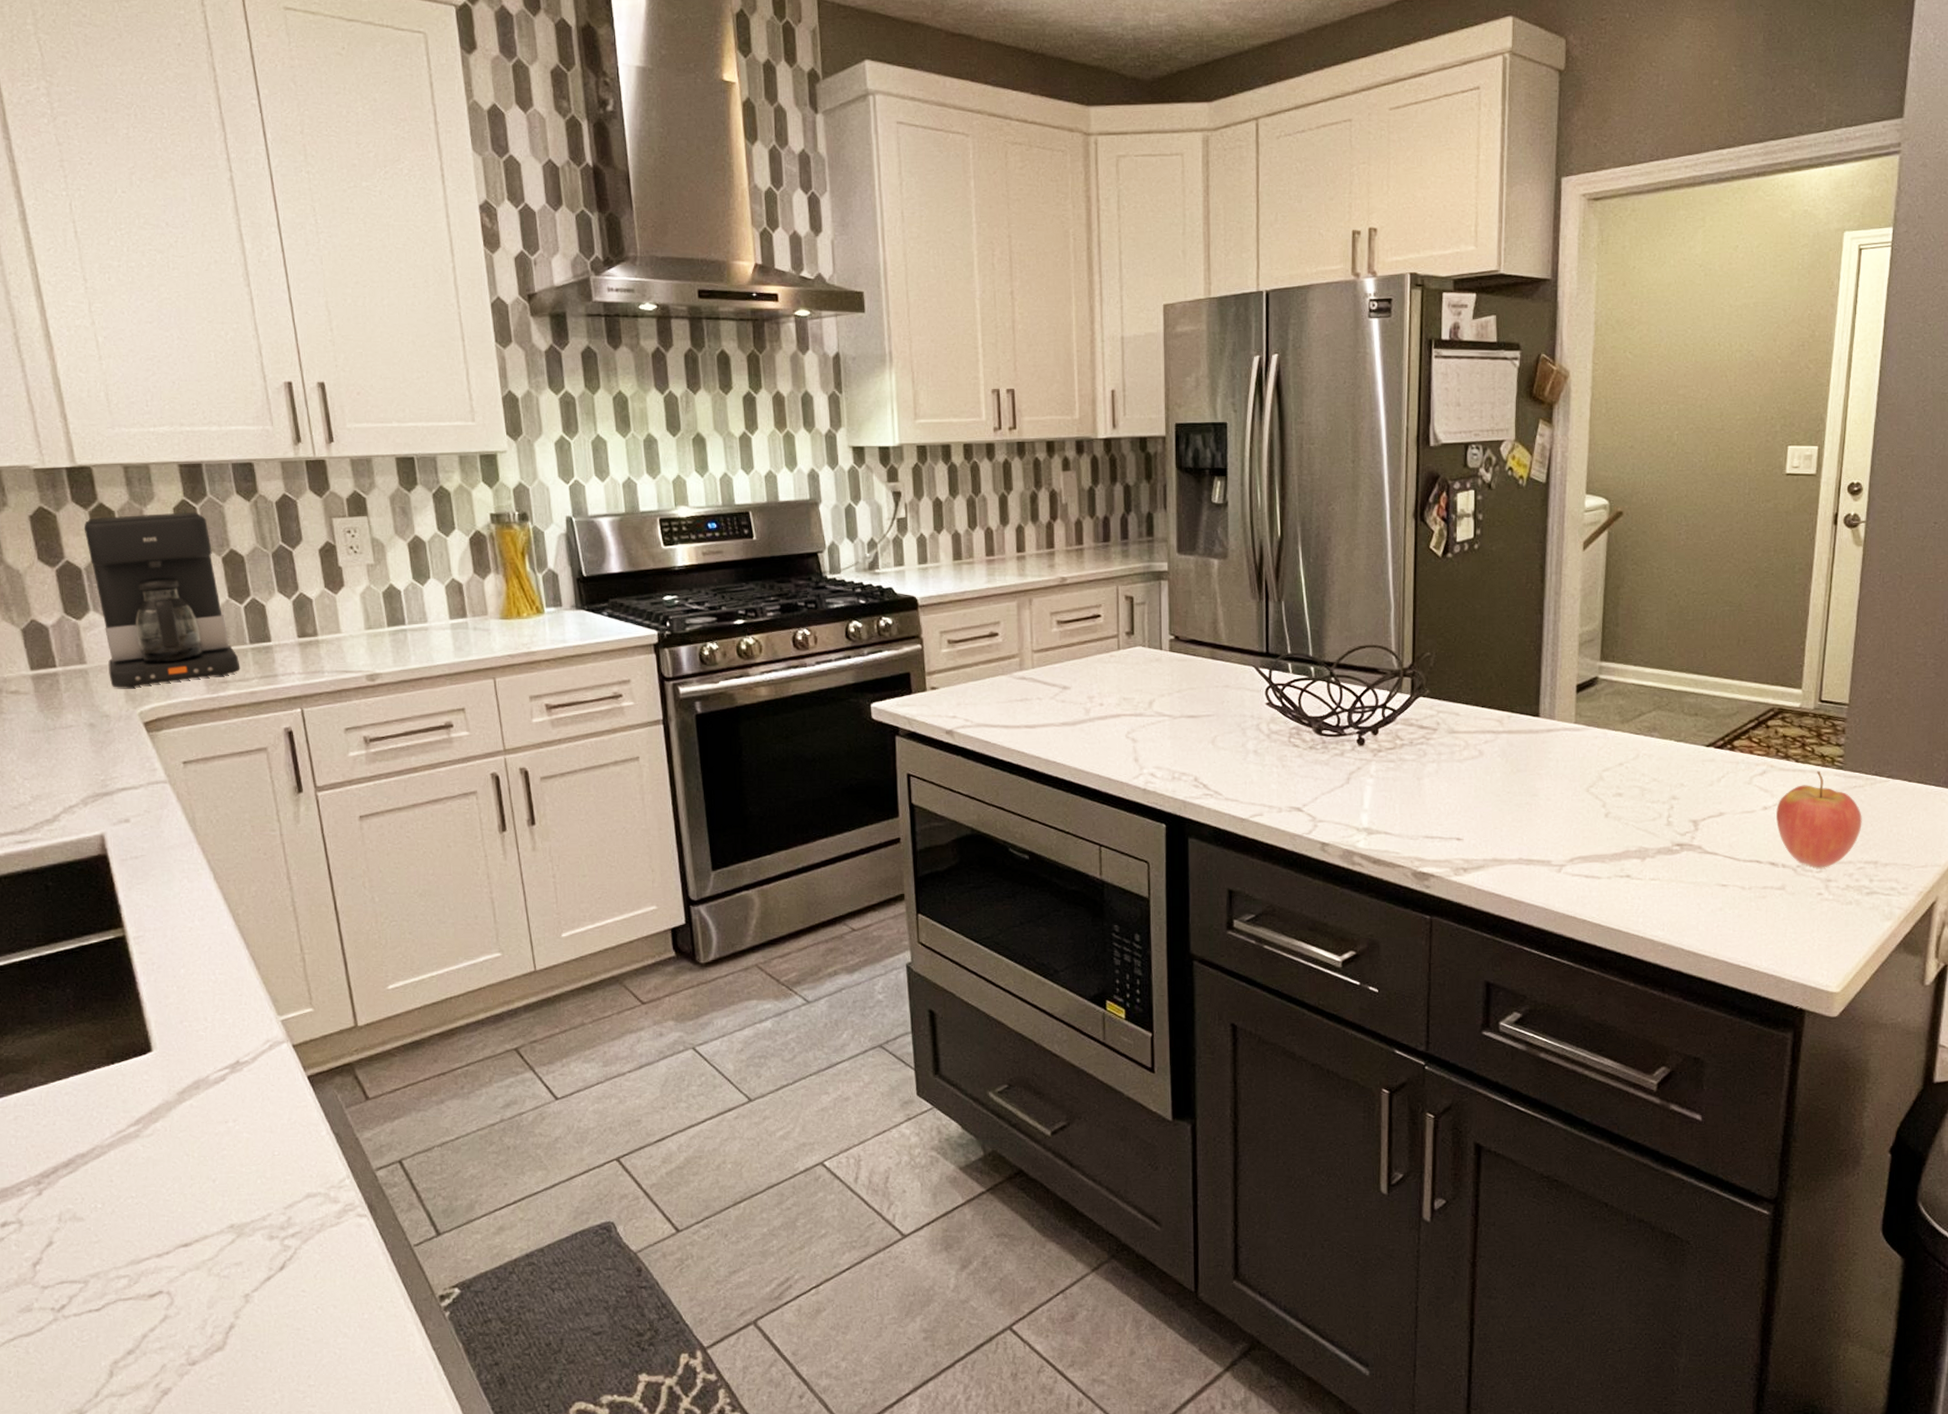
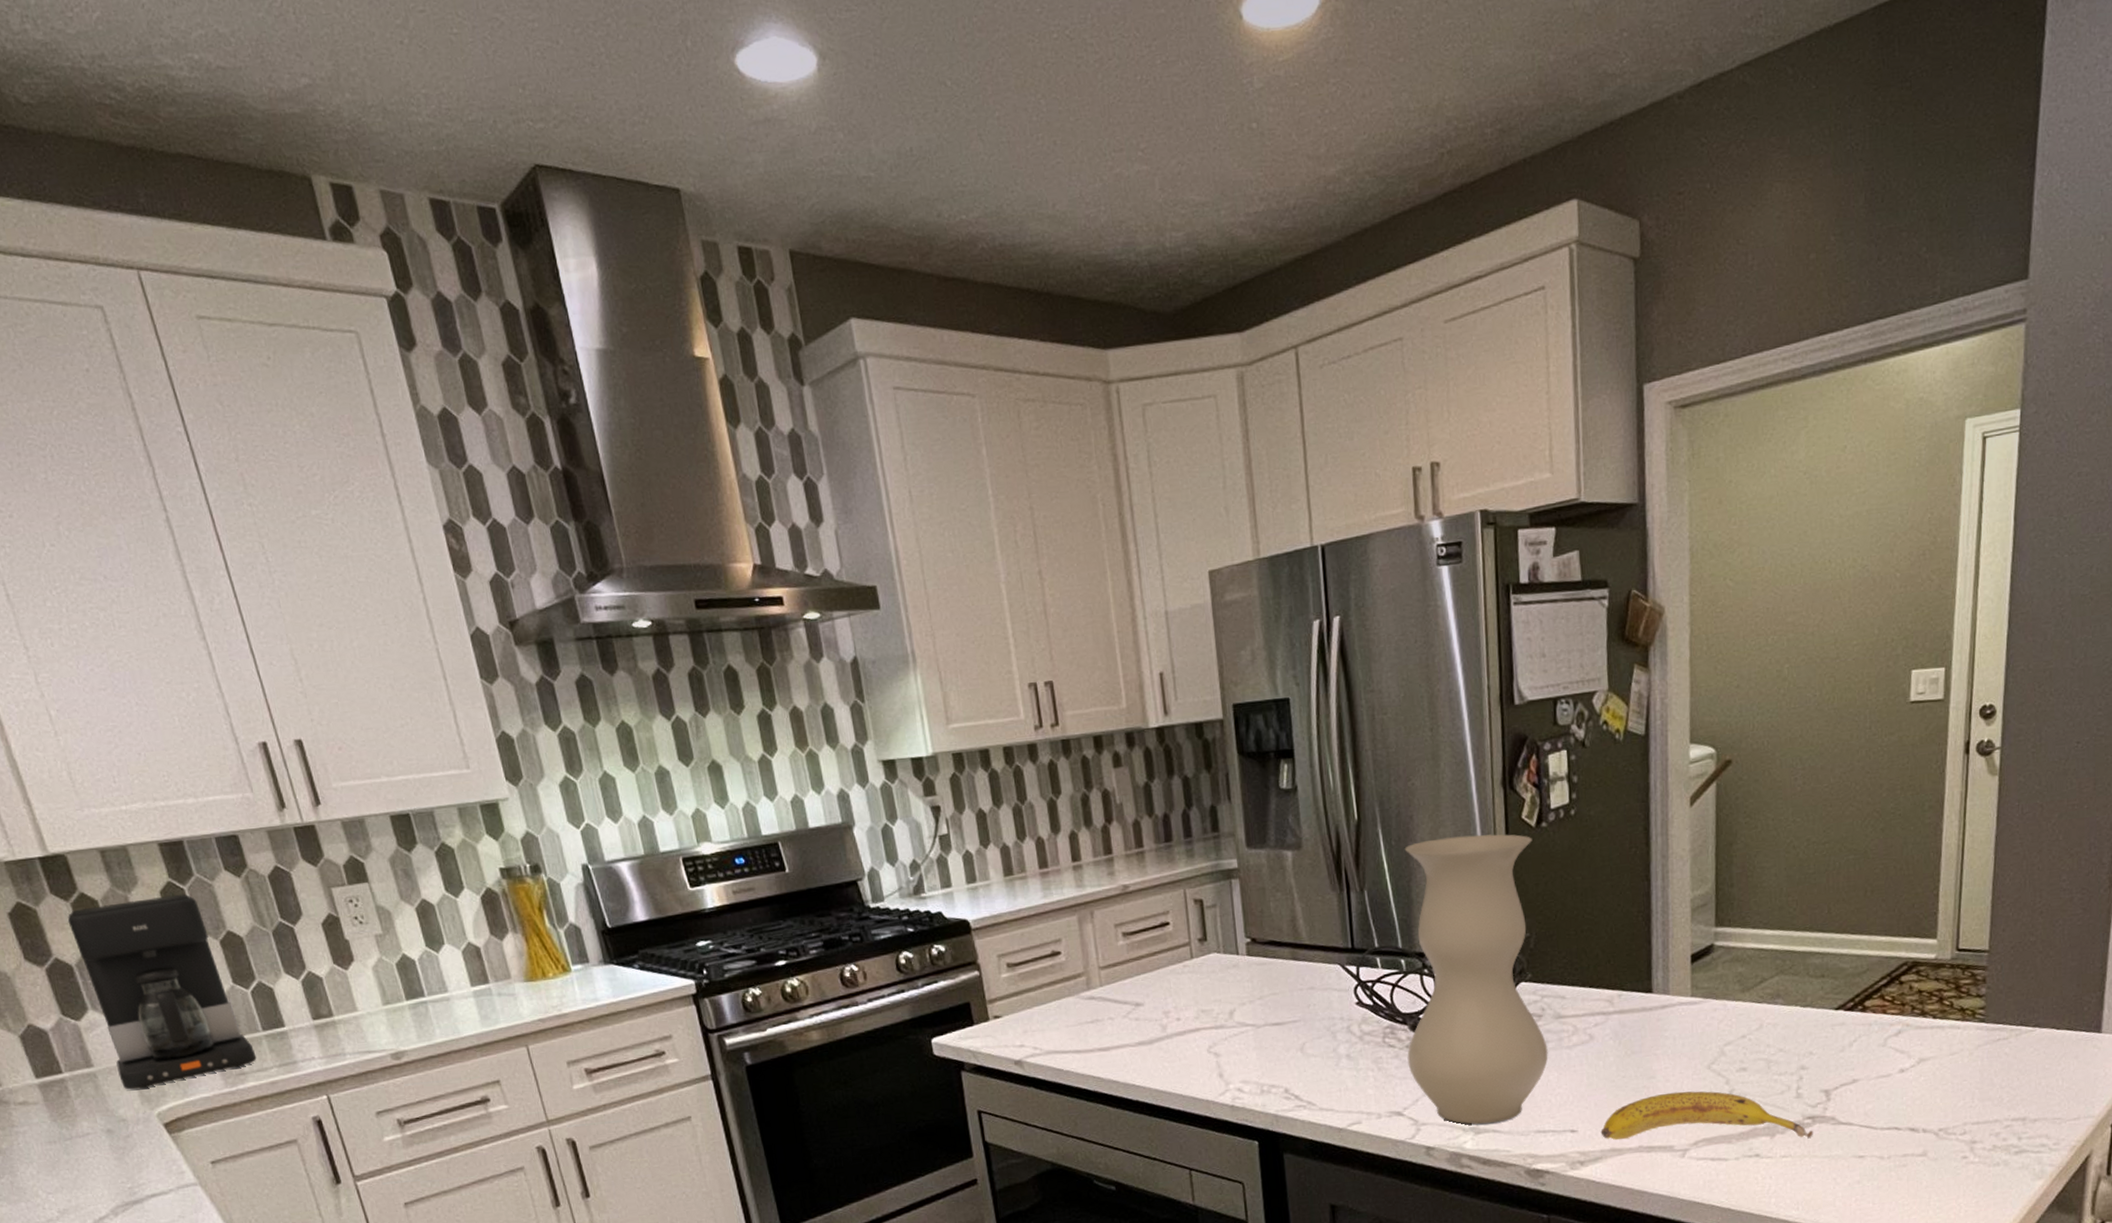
vase: none [1310,559,1440,826] -> present [1404,834,1548,1125]
fruit: none [1484,810,1681,863] -> present [1600,1091,1813,1140]
fruit: present [1776,771,1862,868] -> none [1914,1026,2008,1130]

